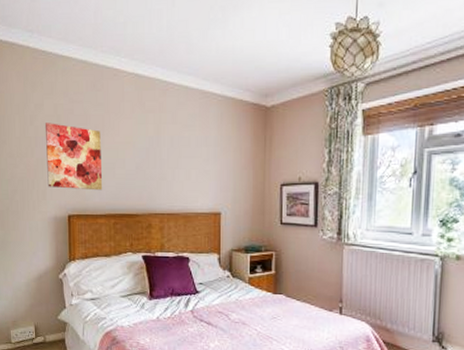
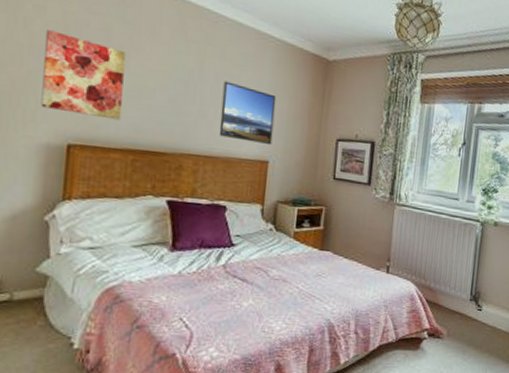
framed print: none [177,143,223,198] -> present [219,81,277,146]

